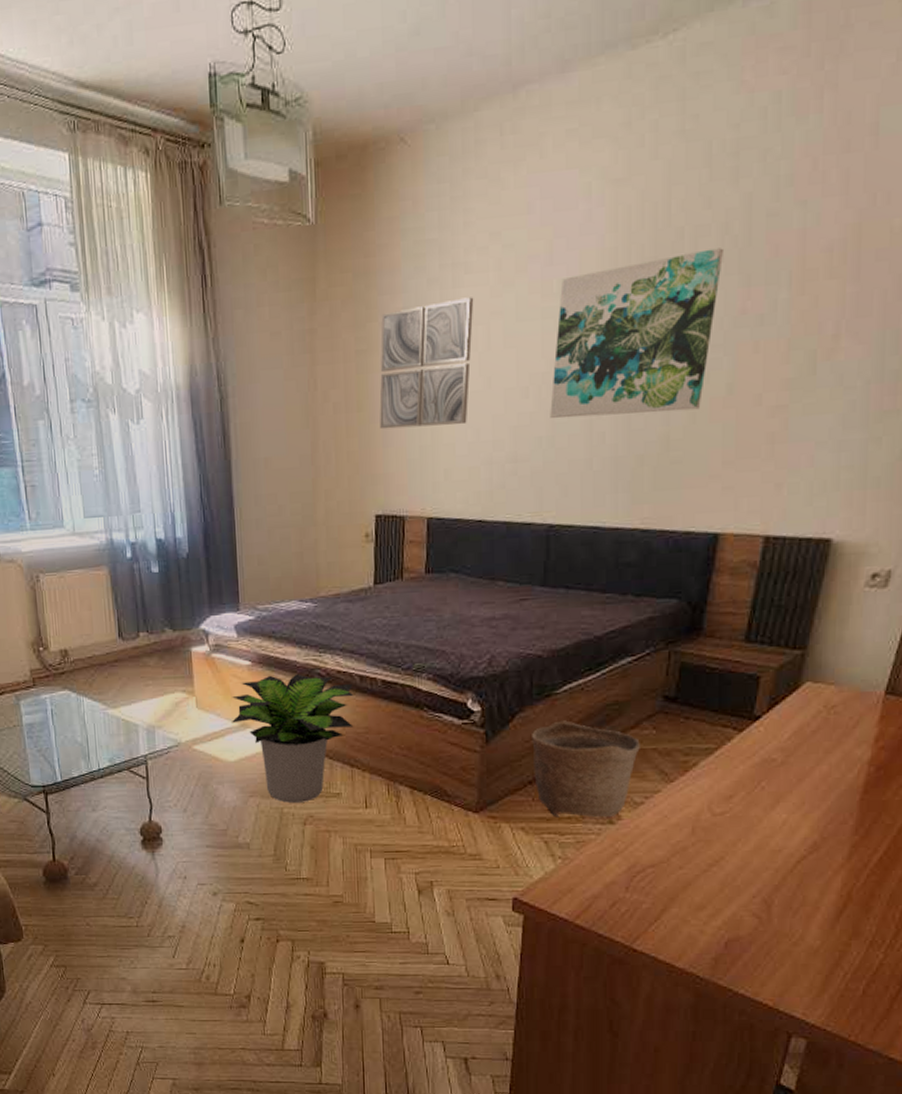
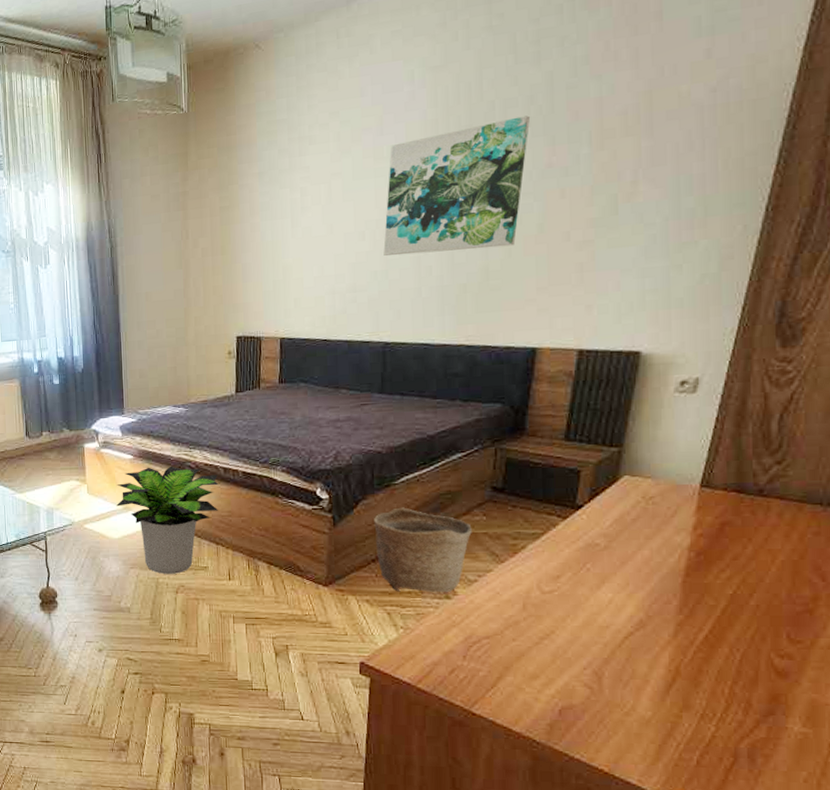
wall art: present [379,297,474,430] -> none [240,162,318,268]

